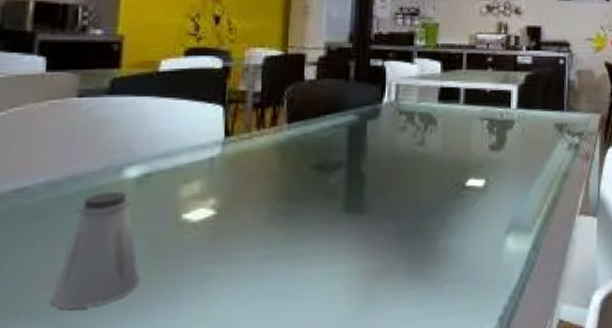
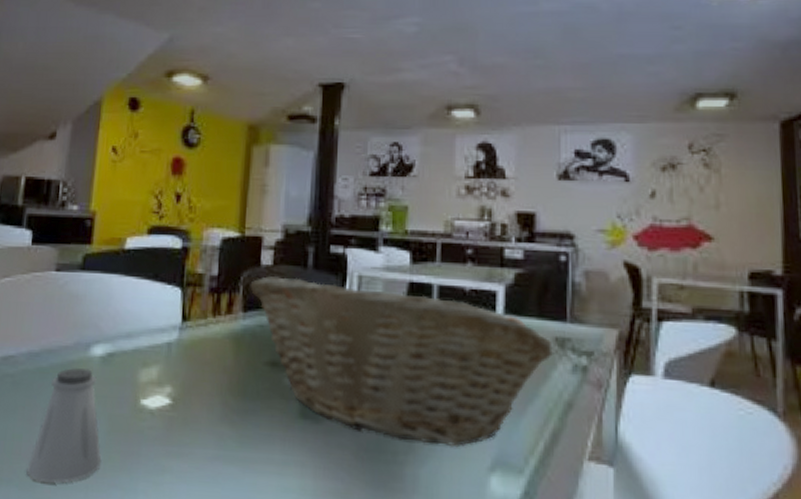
fruit basket: none [294,89,555,219] -> present [250,276,554,448]

